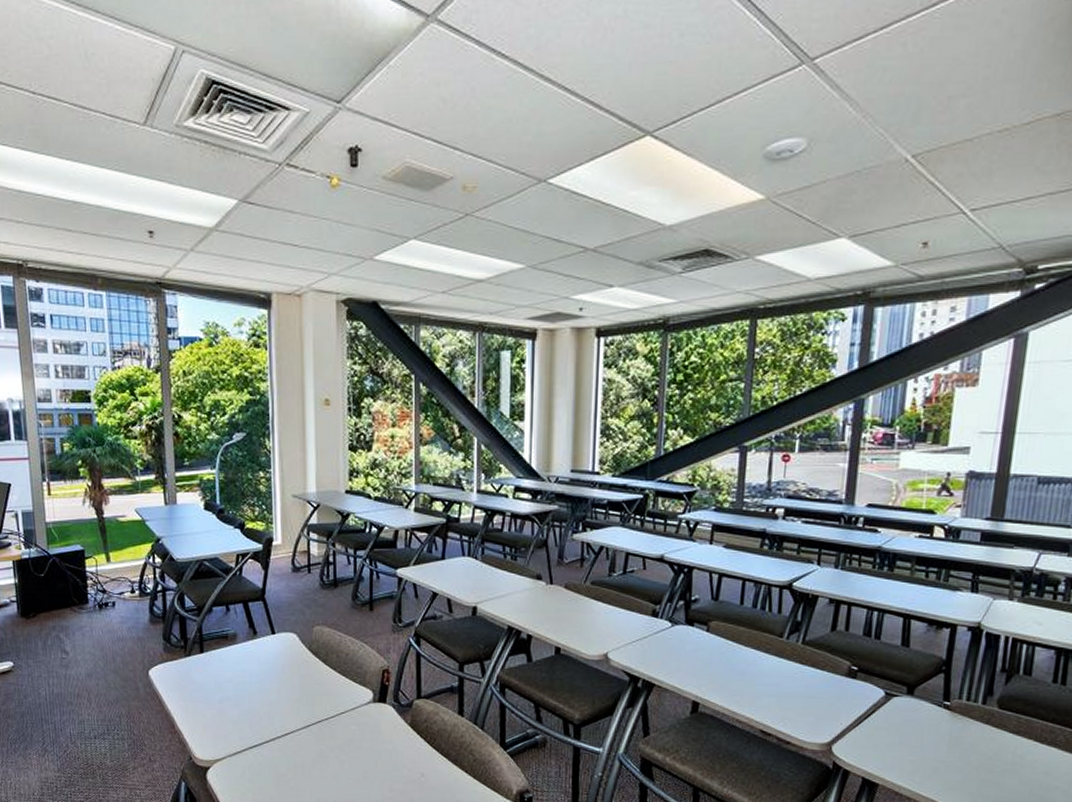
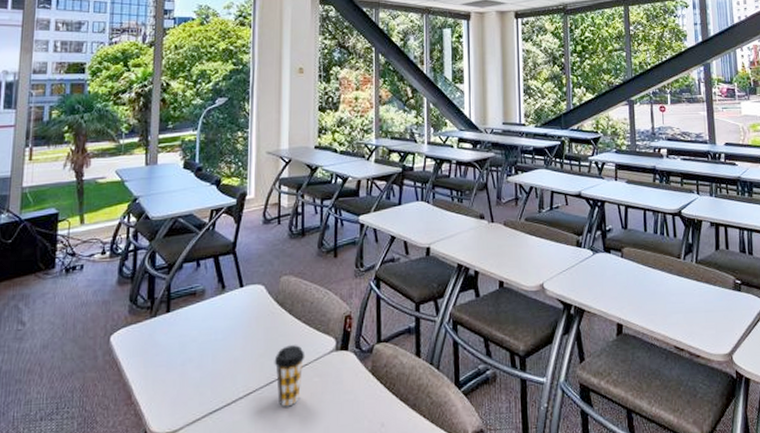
coffee cup: none [310,693,342,750] -> present [274,345,305,407]

